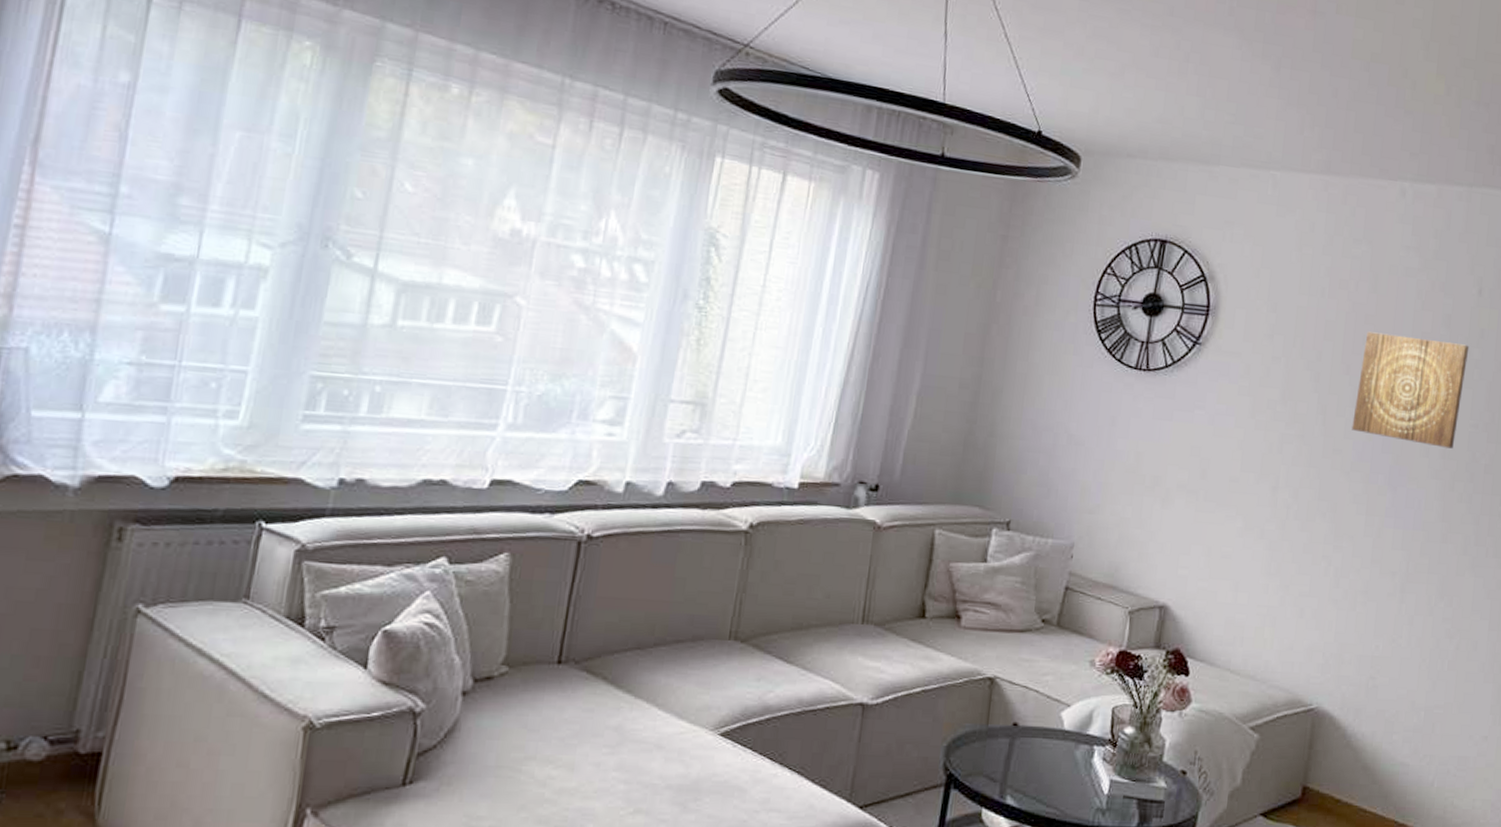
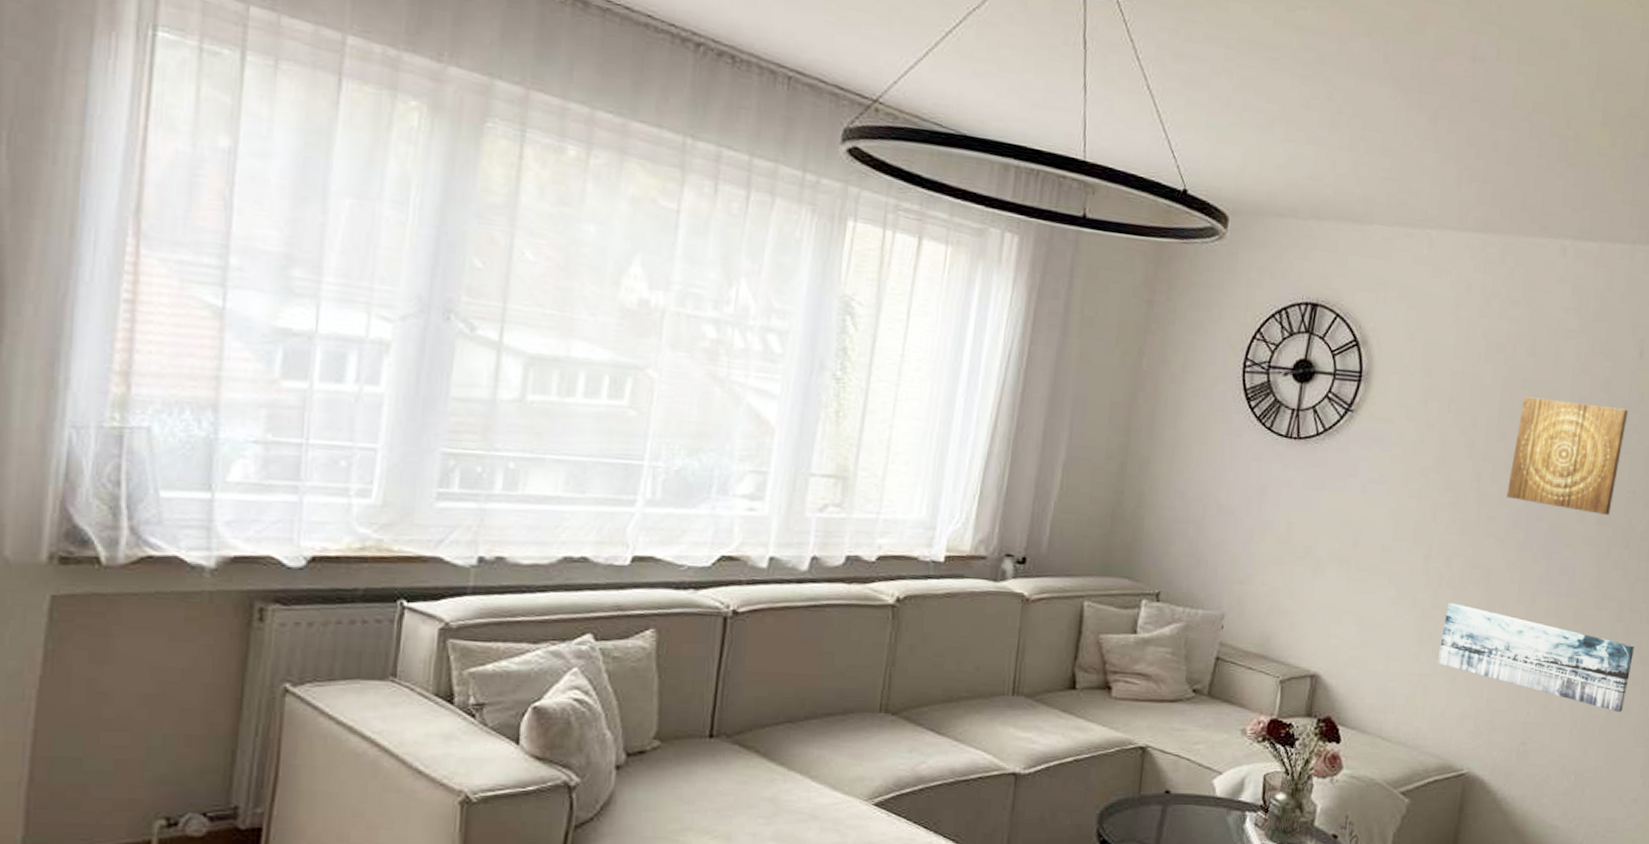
wall art: none [1286,534,1481,648] -> present [1438,602,1634,713]

